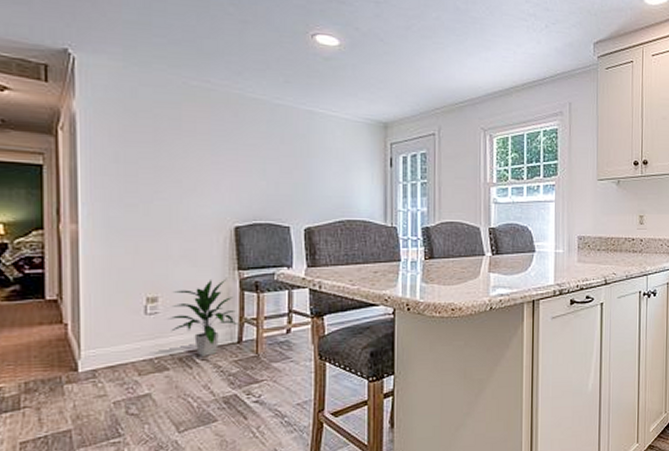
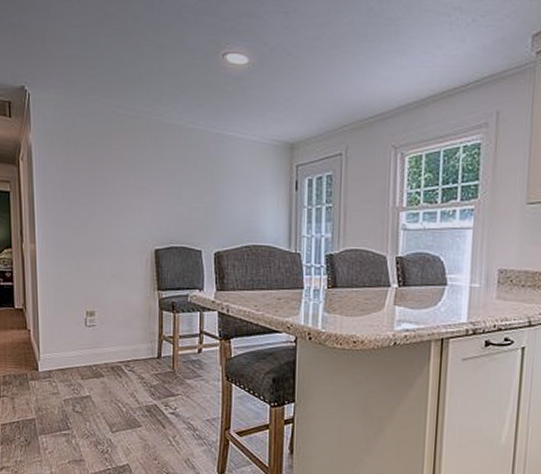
indoor plant: present [167,278,238,356] -> none [102,298,157,368]

